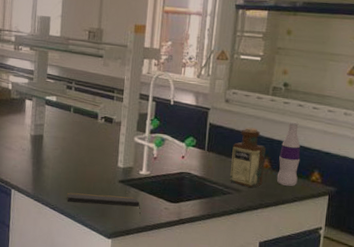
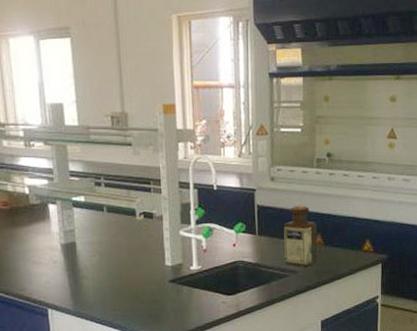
notepad: present [67,192,141,217] -> none [113,295,197,315]
bottle: present [276,121,300,186] -> none [330,193,351,260]

